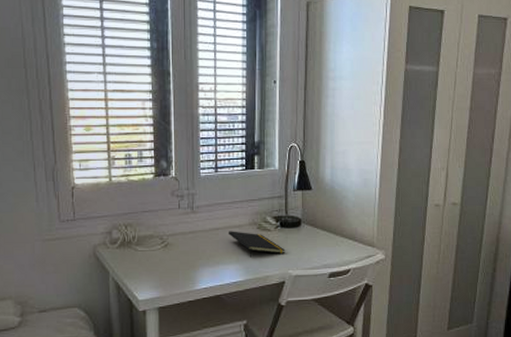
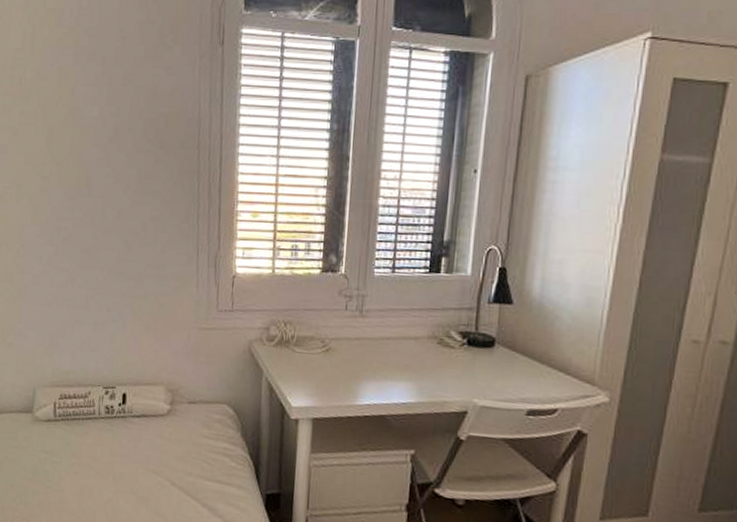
notepad: present [228,231,286,258] -> none [400,342,472,377]

